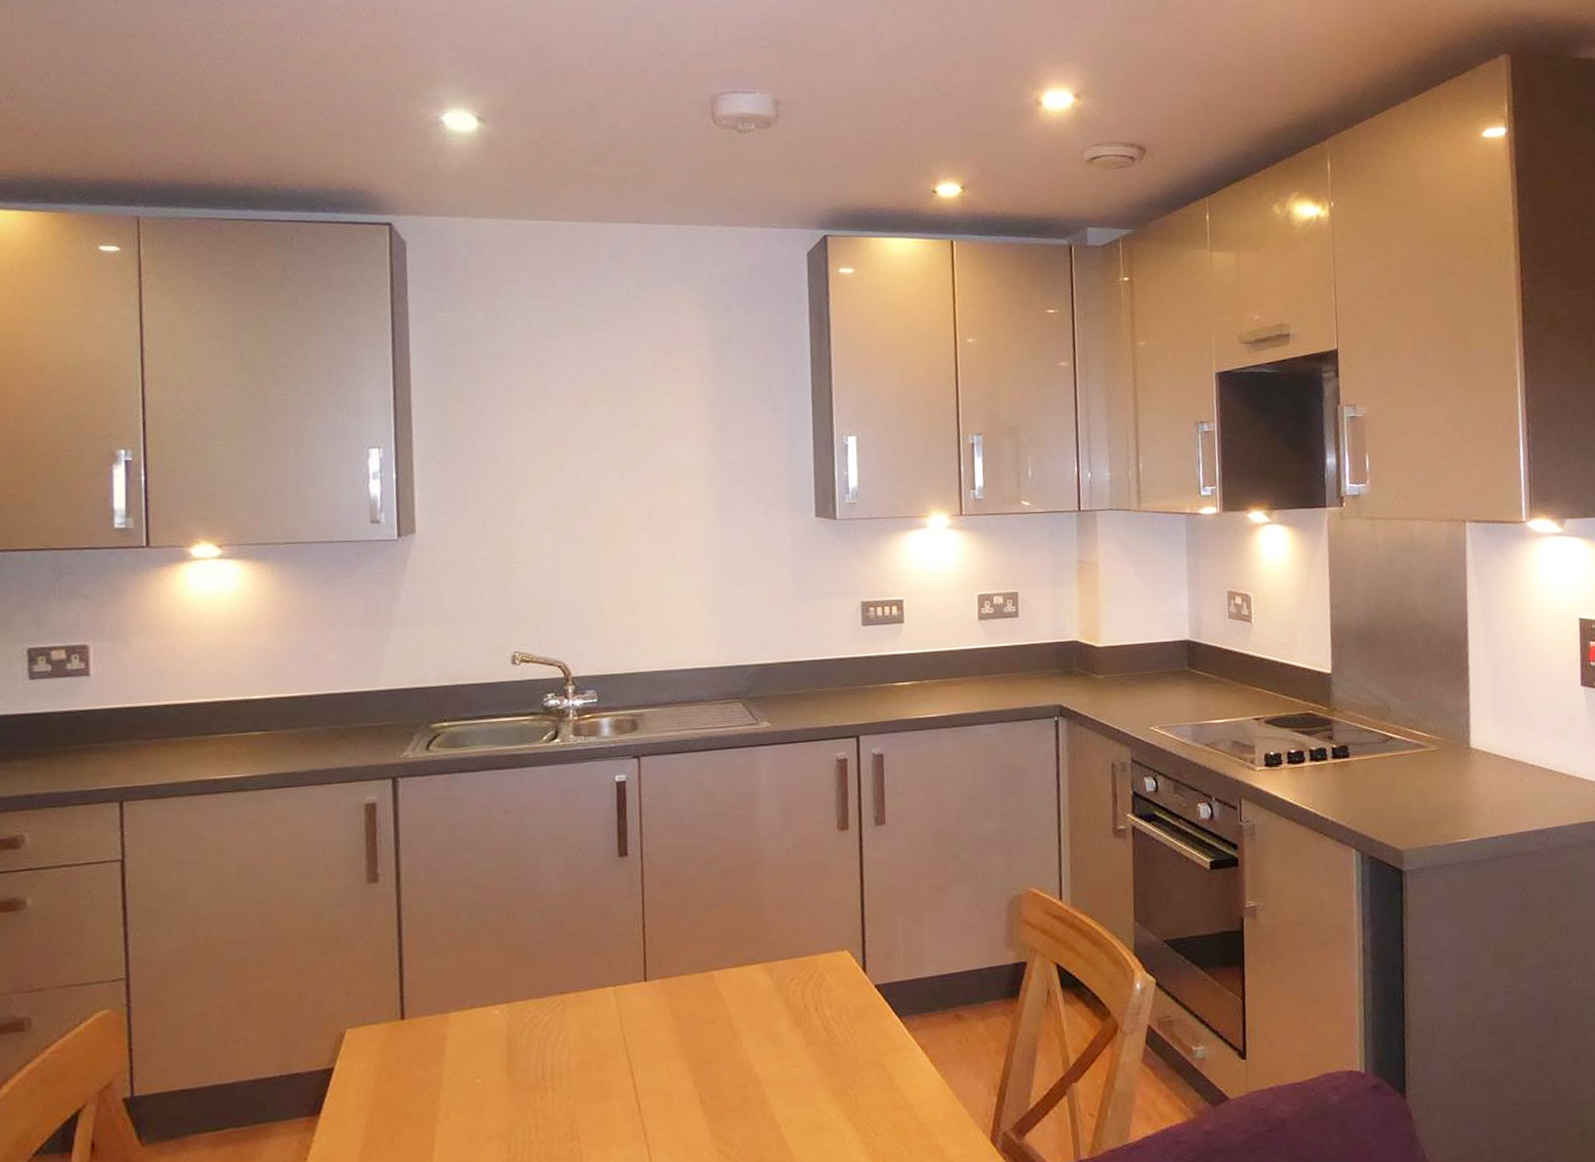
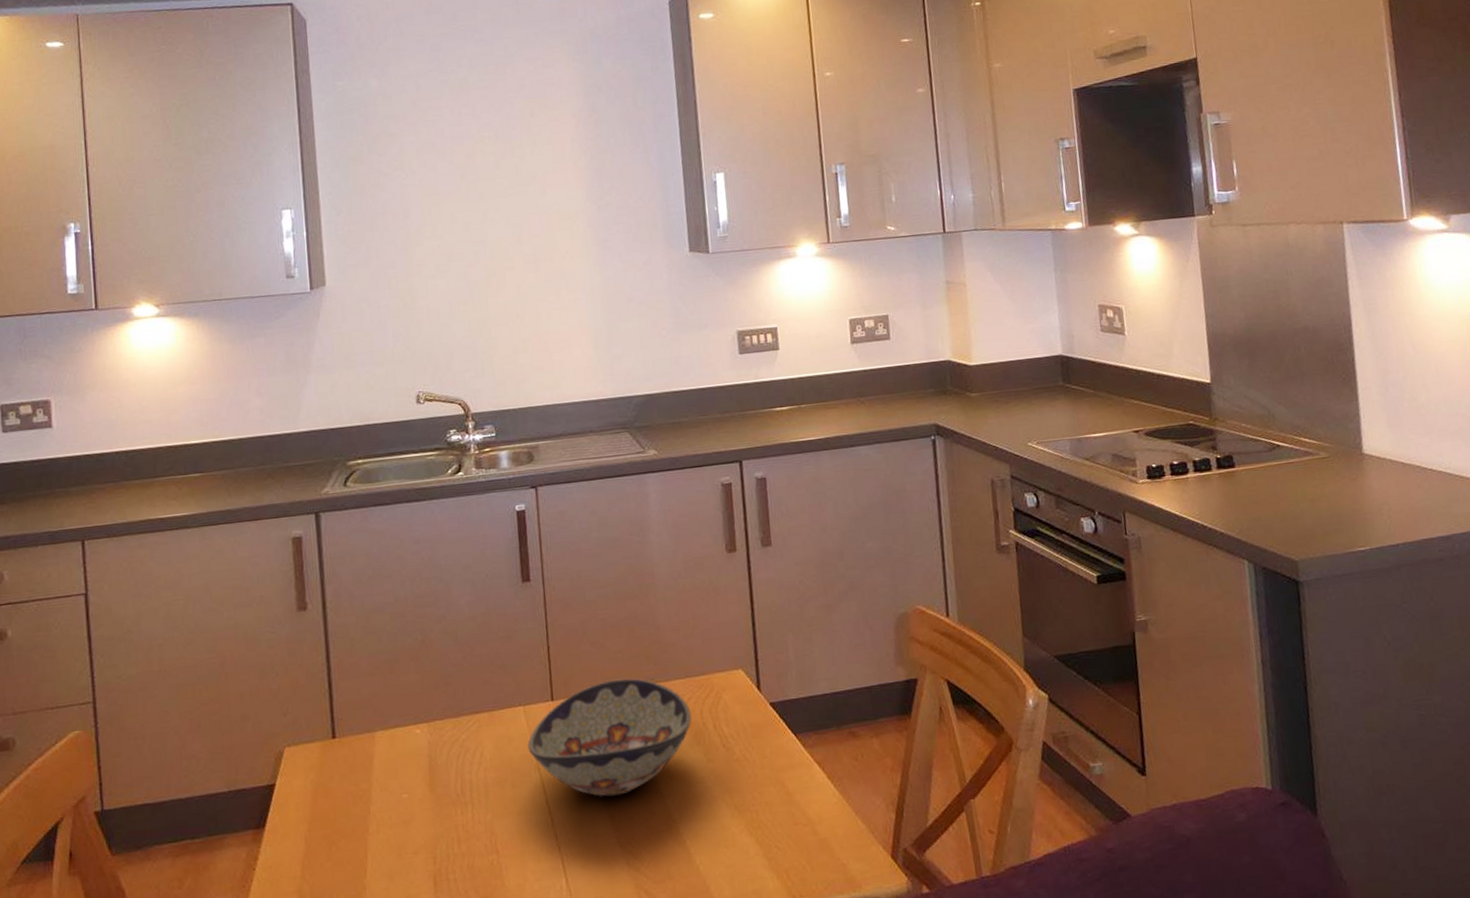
decorative bowl: none [616,958,793,1082] -> present [527,678,692,797]

